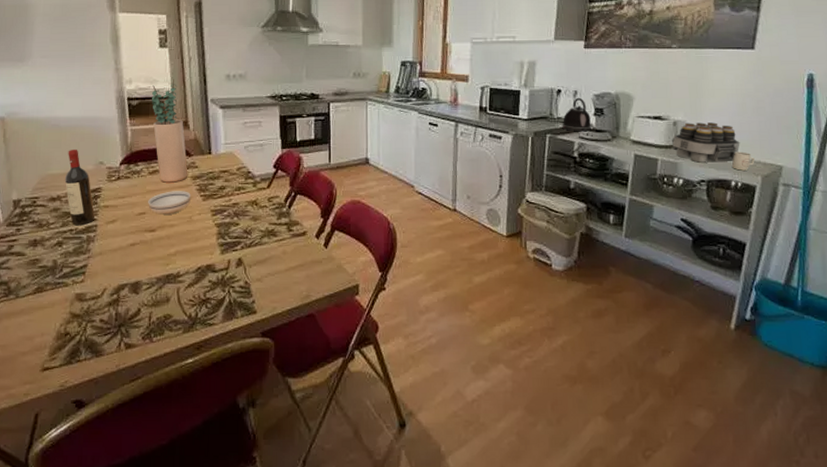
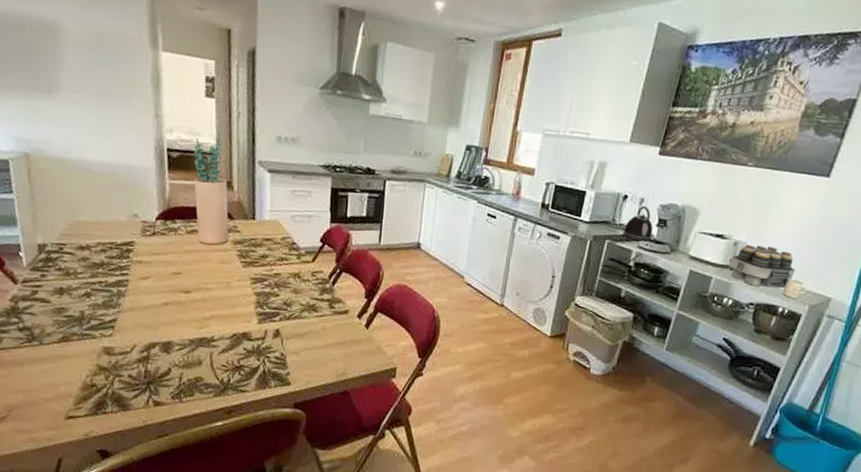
wine bottle: present [64,149,95,226] -> none [94,197,127,279]
bowl: present [148,191,191,215] -> none [184,253,231,278]

